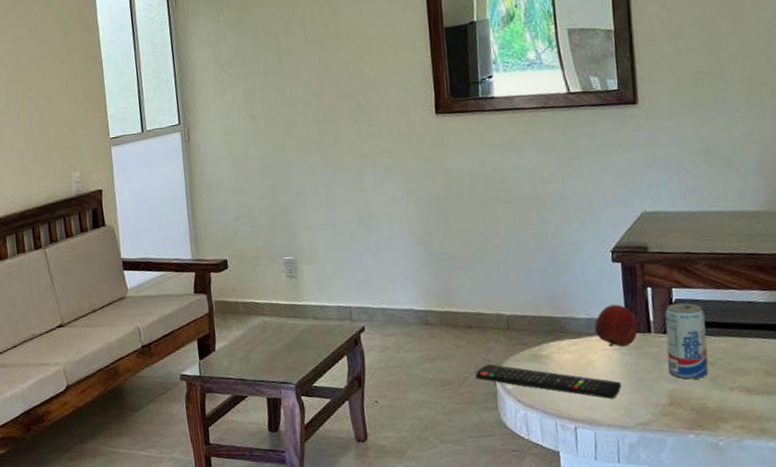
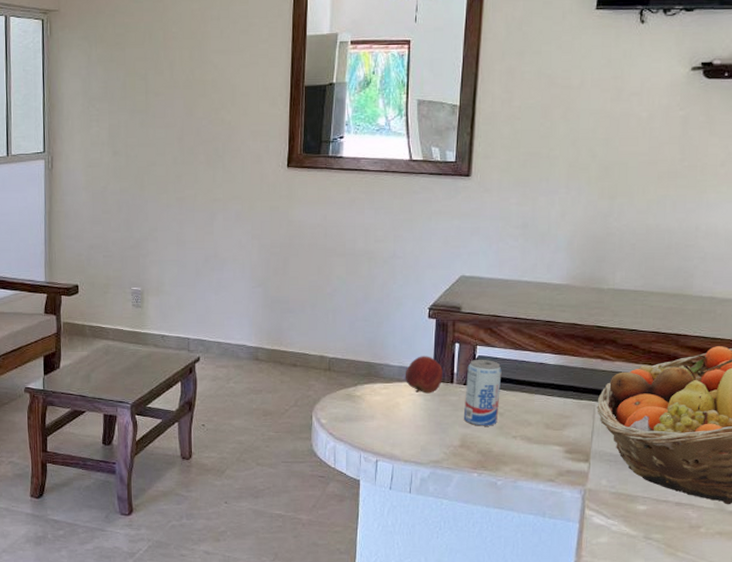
remote control: present [475,363,622,399] -> none [295,399,422,438]

